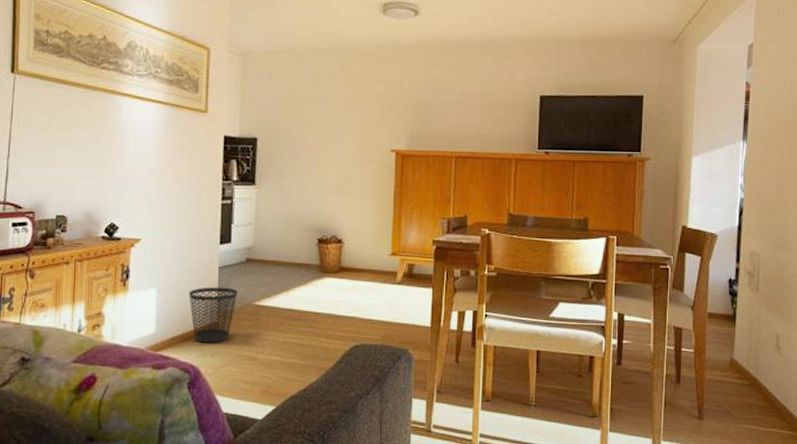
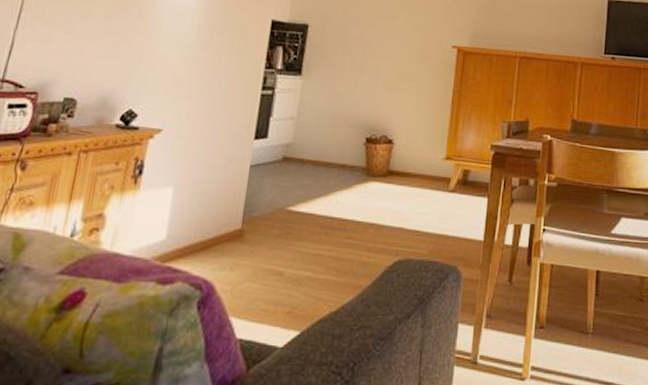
wastebasket: present [189,287,238,343] -> none [211,188,270,254]

